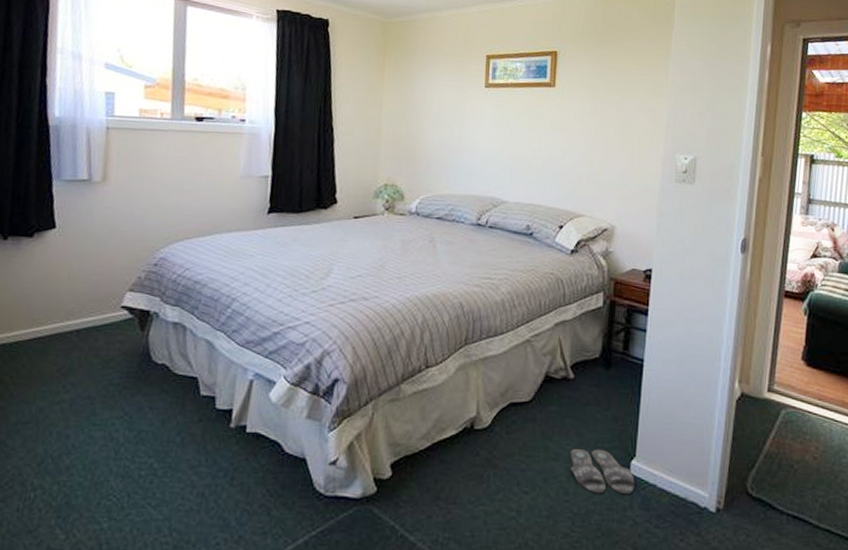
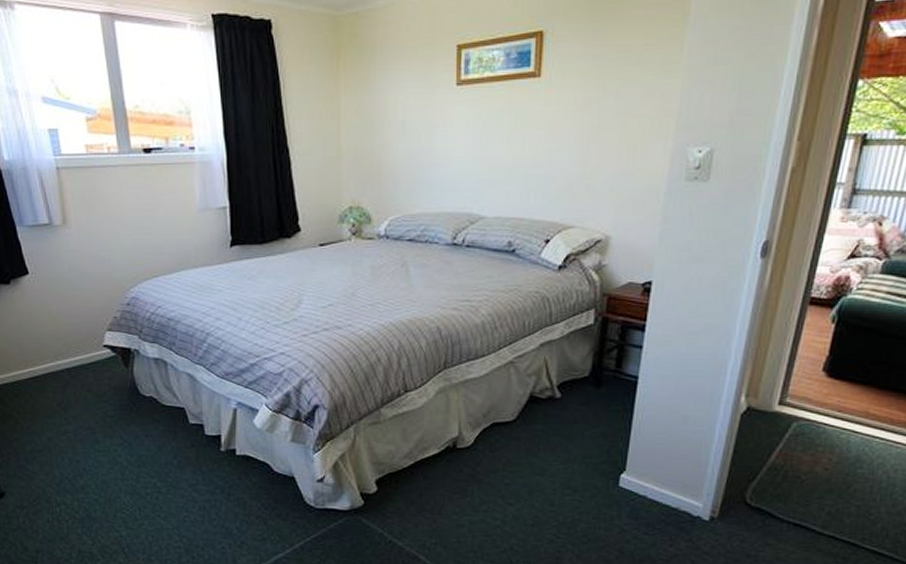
slippers: present [569,448,635,495] -> none [555,463,624,506]

